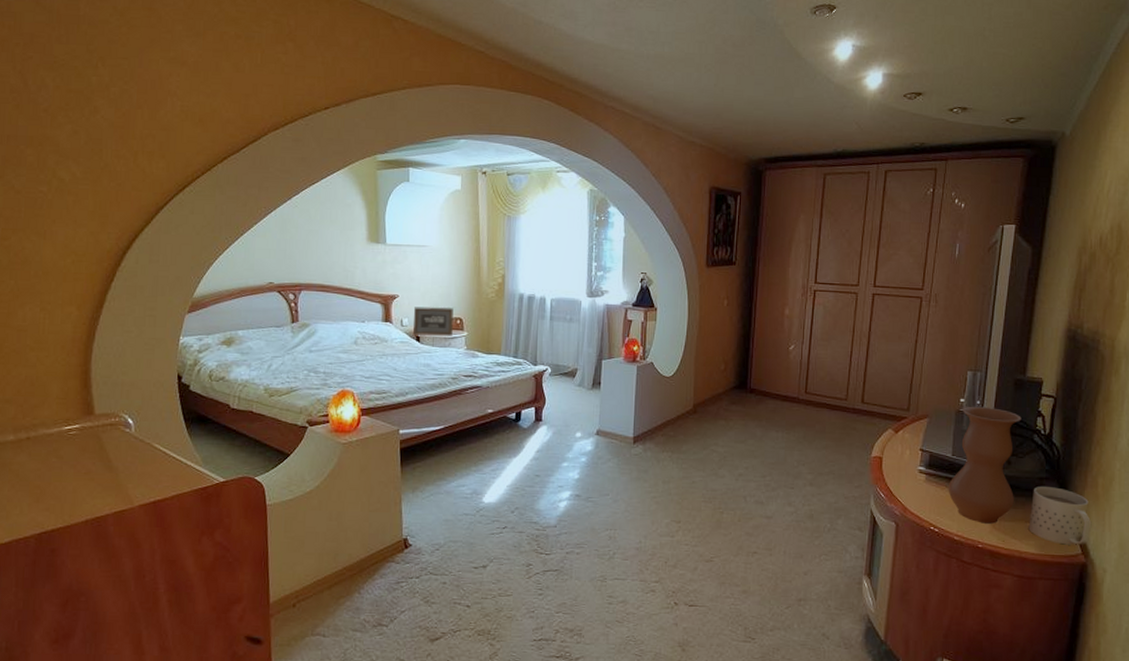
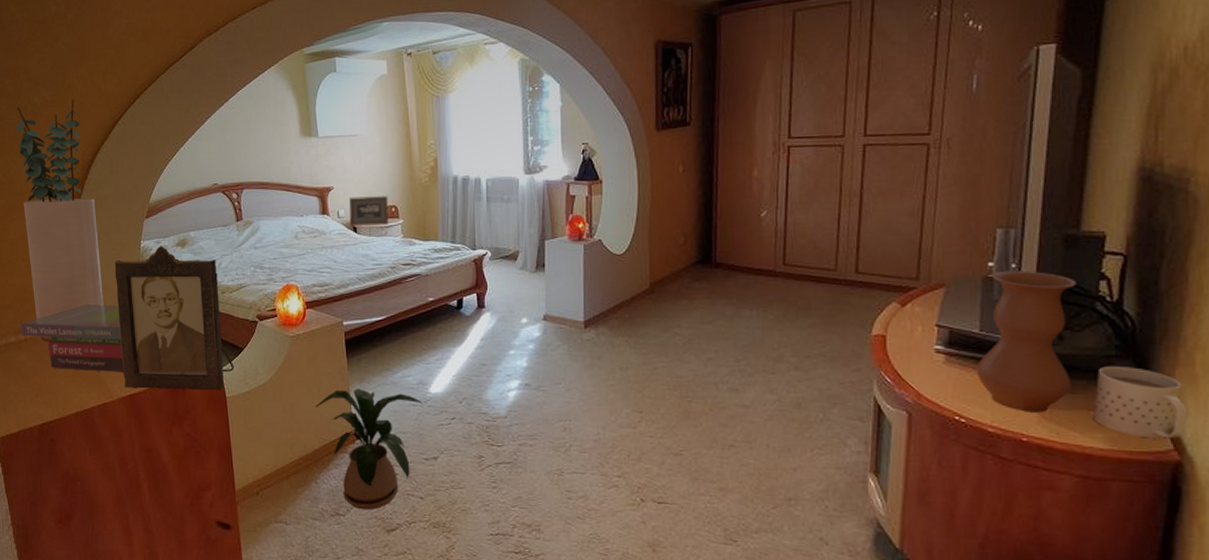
books: none [22,402,150,477] -> present [20,304,125,372]
vase: none [35,179,130,441] -> present [15,99,103,342]
photo frame: none [146,342,278,498] -> present [114,245,234,391]
house plant: none [364,497,475,620] -> present [315,389,423,510]

